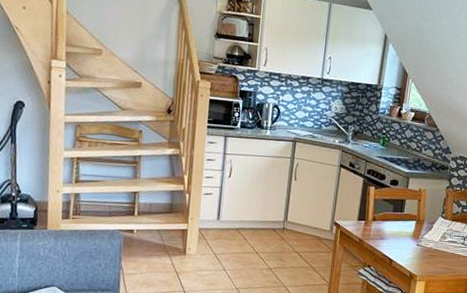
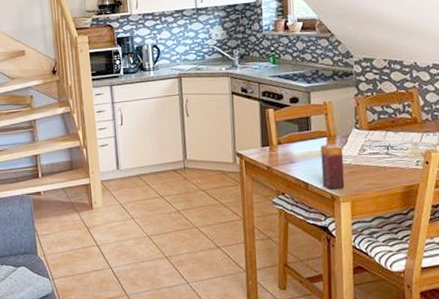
candle: none [404,227,428,269] -> present [320,143,345,190]

